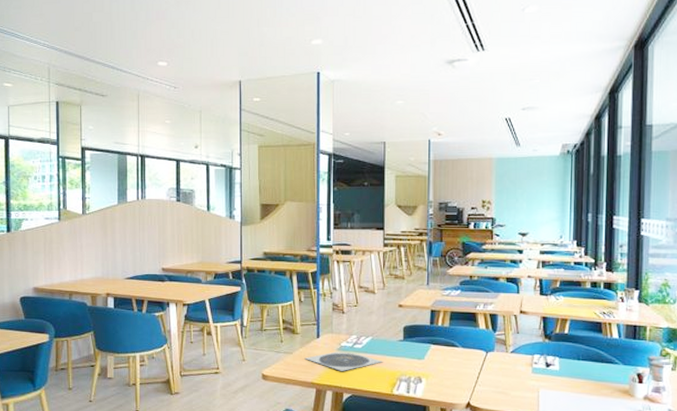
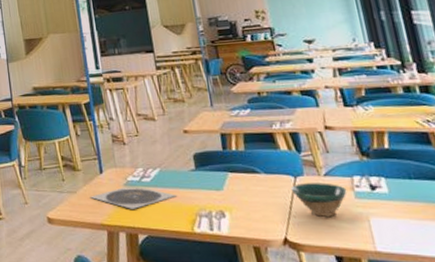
bowl: none [481,358,527,387] -> present [290,183,347,217]

